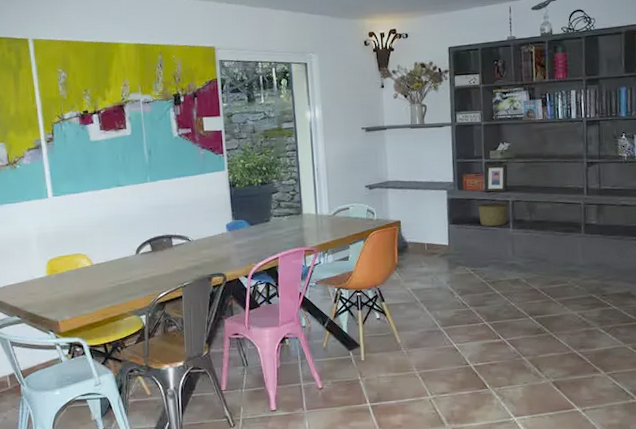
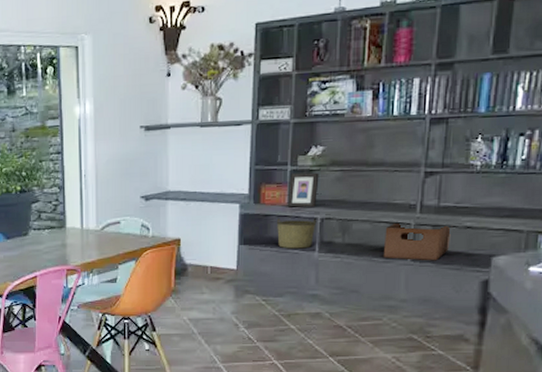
storage basket: none [562,201,612,233] -> present [383,221,451,261]

